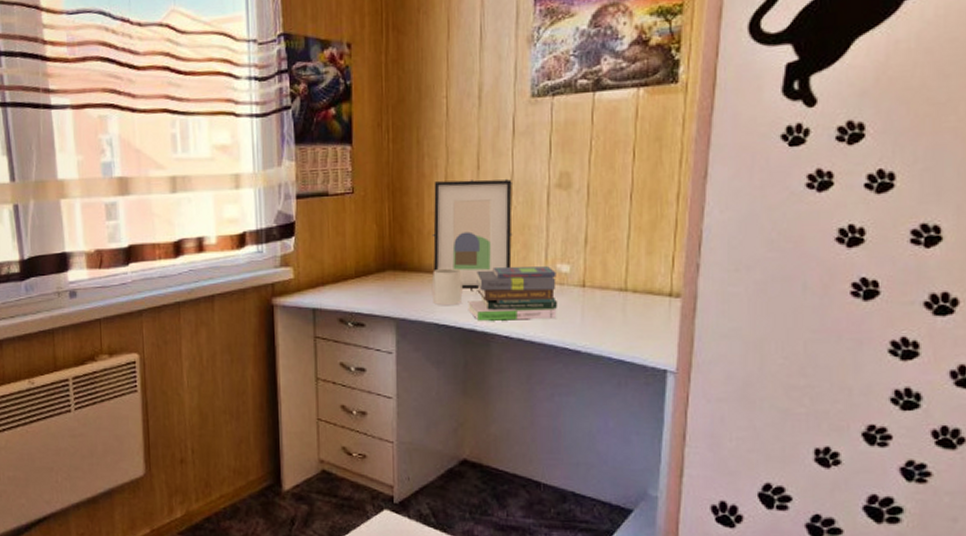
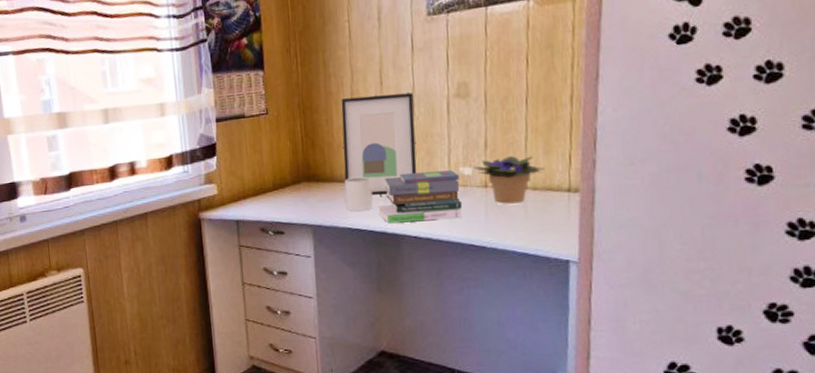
potted flower: none [571,255,646,306] -> present [473,156,545,204]

